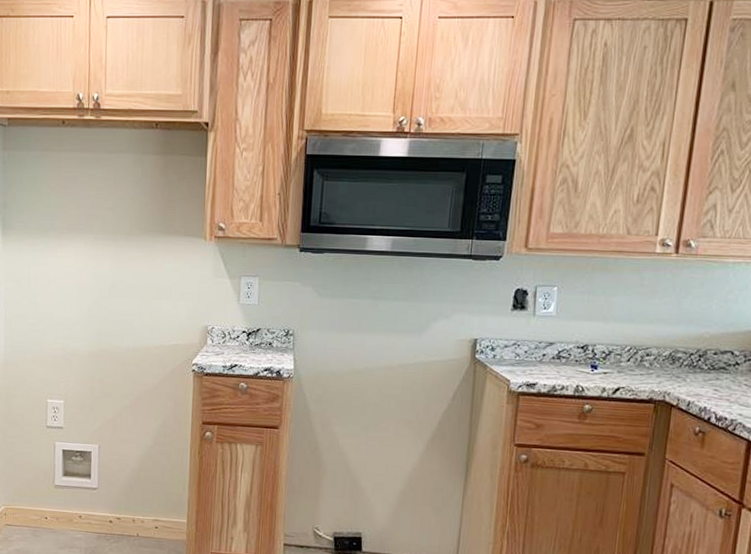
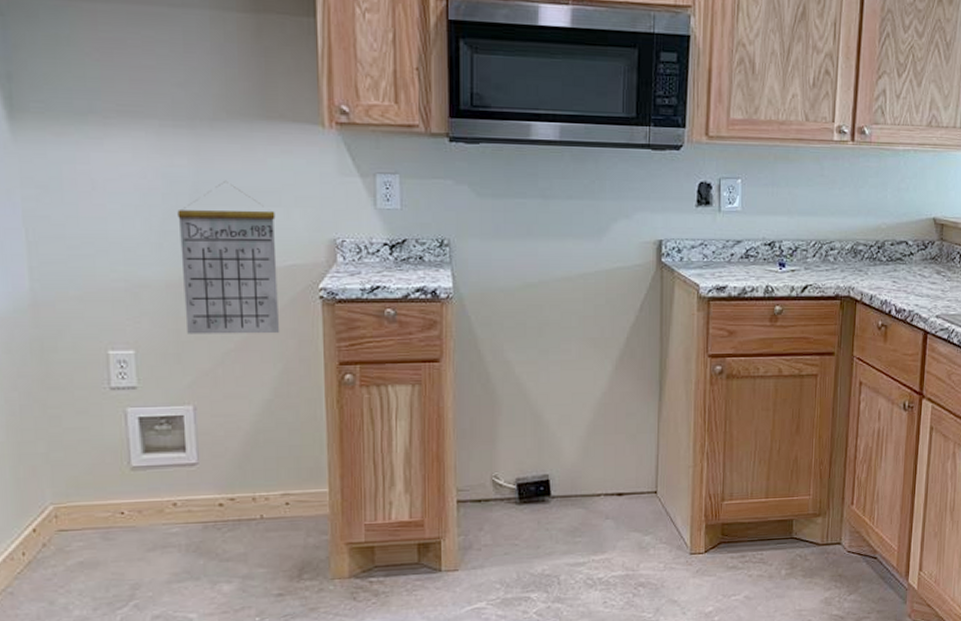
calendar: none [99,279,166,396] -> present [177,180,280,334]

